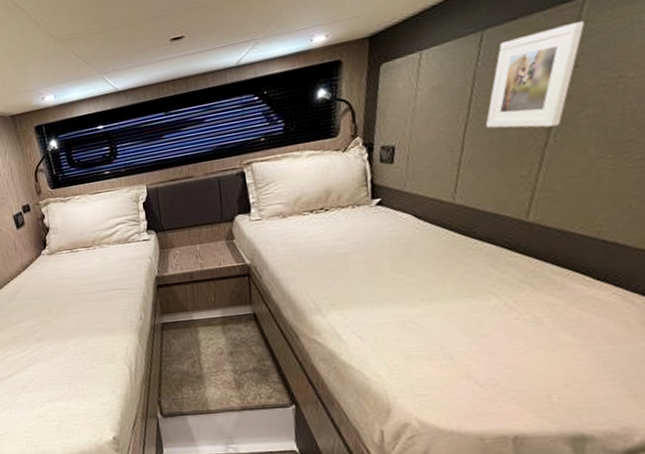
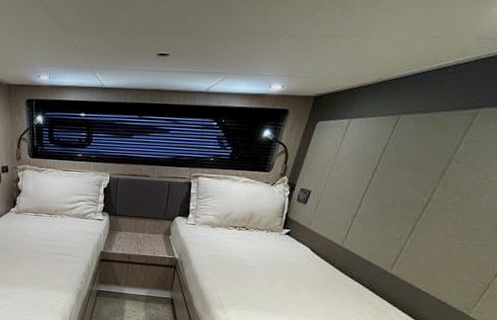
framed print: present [485,21,584,129] -> none [380,127,473,205]

